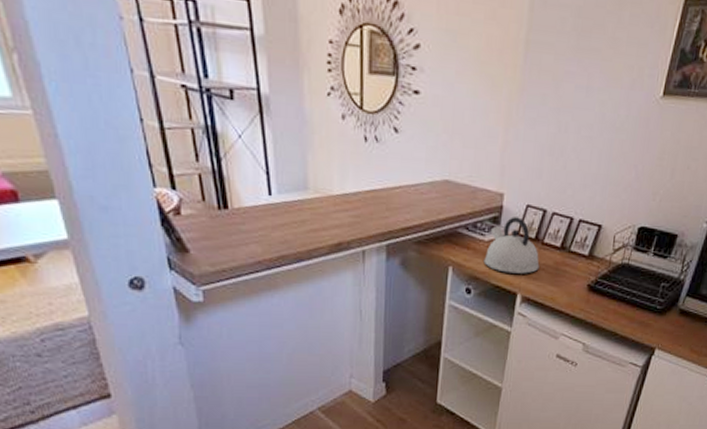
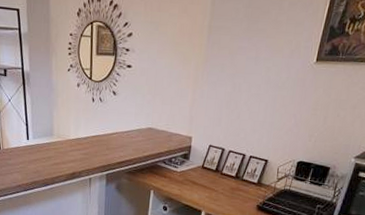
kettle: present [483,217,540,274] -> none [176,154,219,197]

